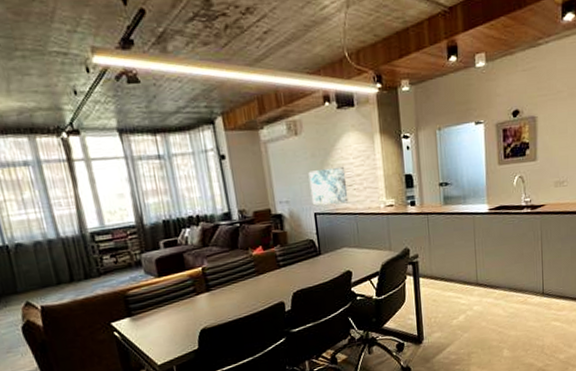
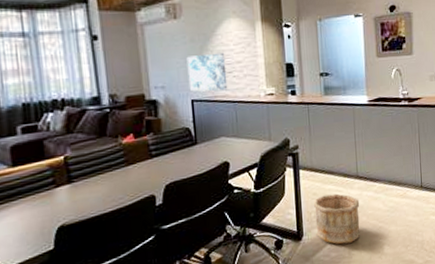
wooden bucket: none [433,300,480,348] -> present [313,193,360,245]

